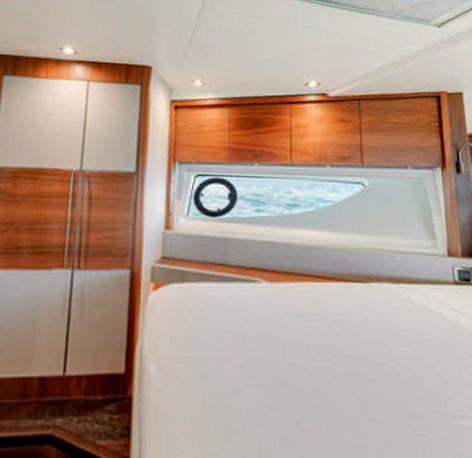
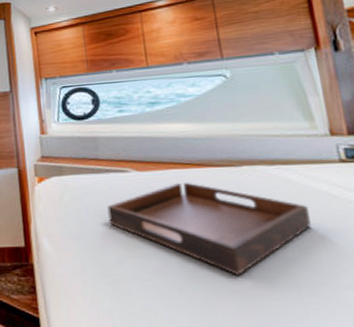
serving tray: none [230,297,426,406] -> present [107,182,311,275]

